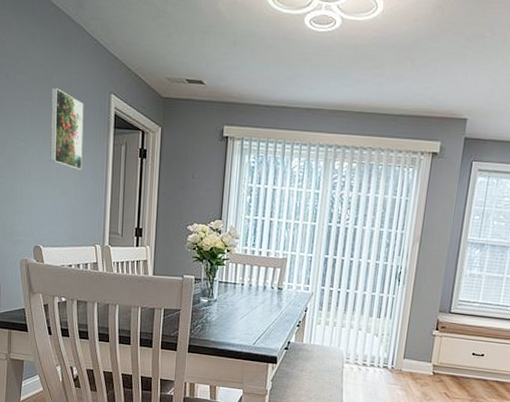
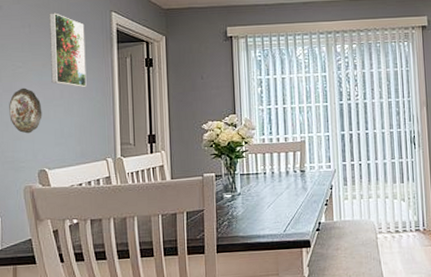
decorative plate: none [10,162,40,209] -> present [9,88,42,134]

